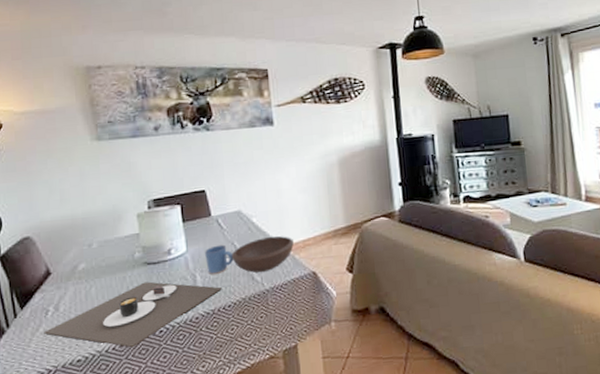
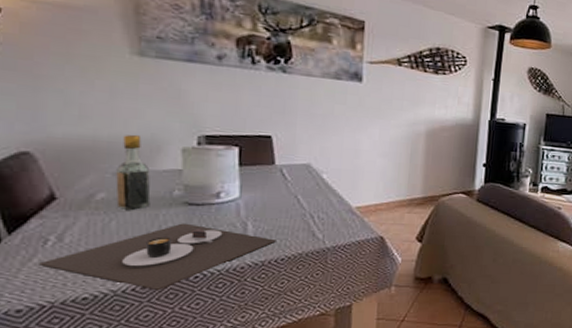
bottle: none [91,208,119,276] -> present [116,134,151,210]
mug: present [205,244,233,274] -> none [261,195,294,225]
bowl: present [231,236,295,273] -> none [292,195,366,230]

